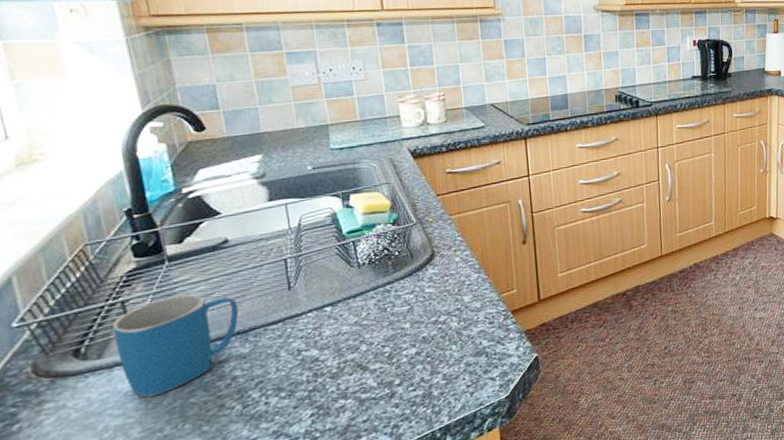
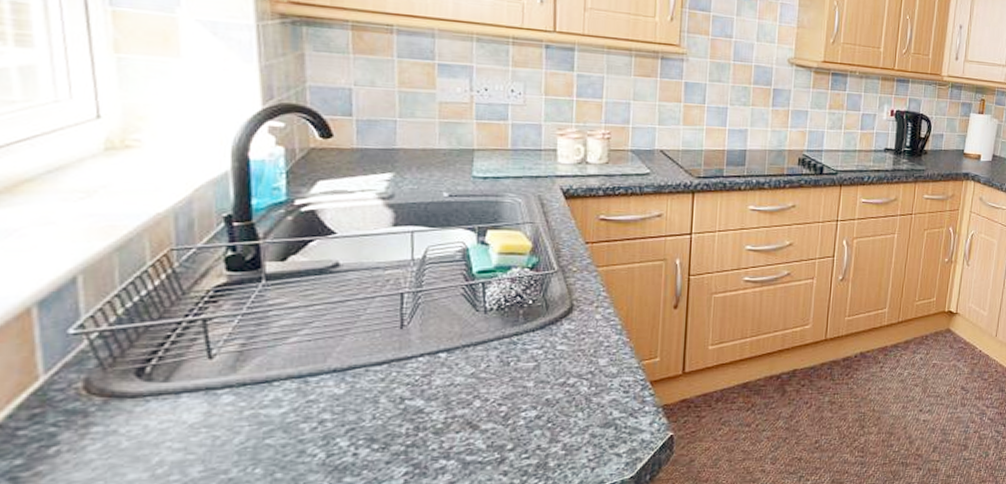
mug: present [113,293,239,397] -> none [188,319,340,432]

